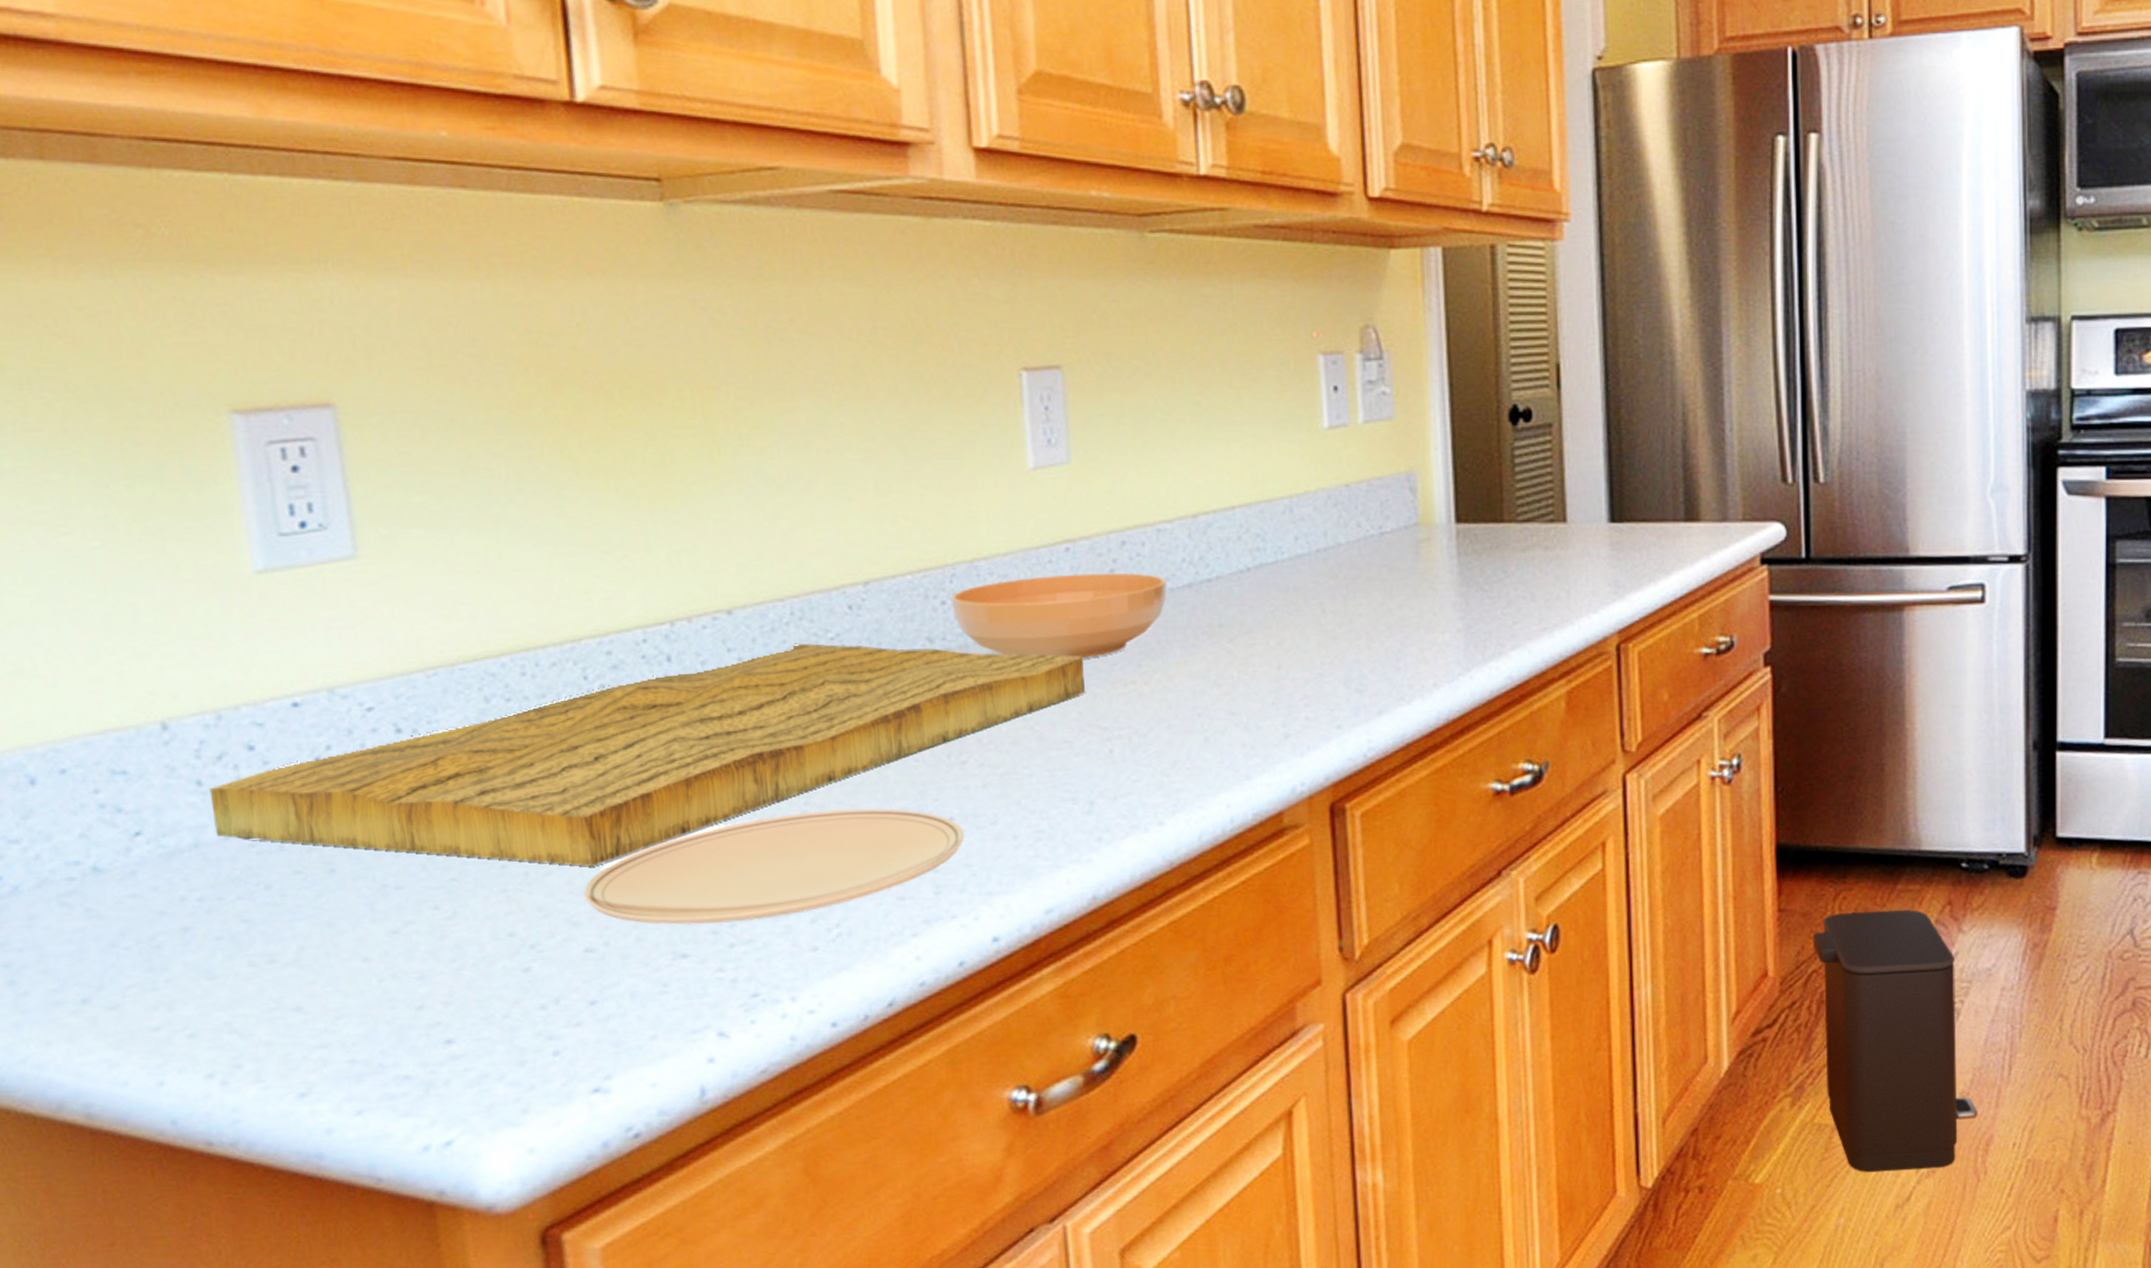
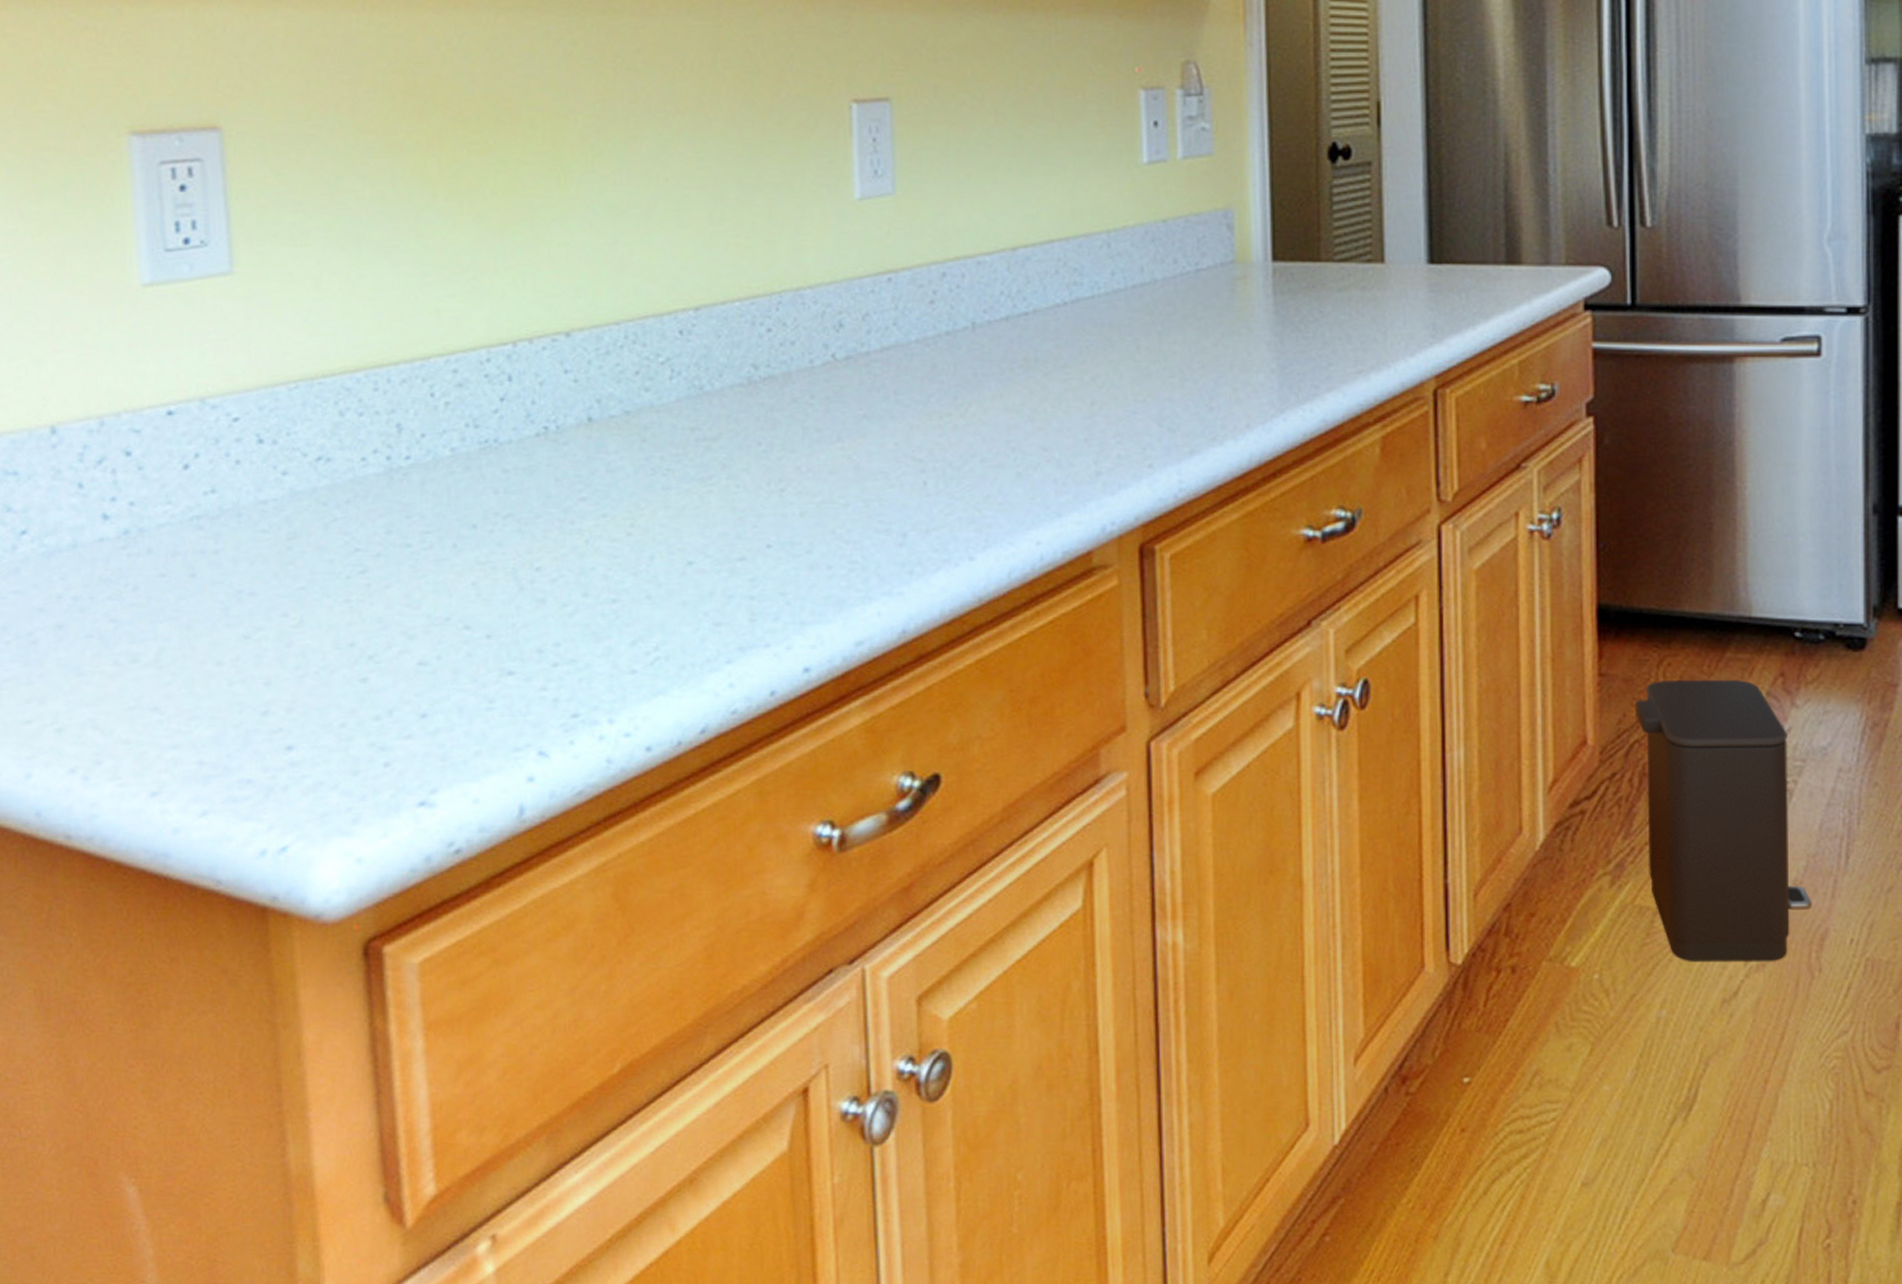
cutting board: present [209,643,1085,866] -> none [89,366,902,580]
plate: present [583,808,965,925] -> none [420,532,781,643]
bowl: present [950,573,1168,659] -> none [776,304,985,390]

